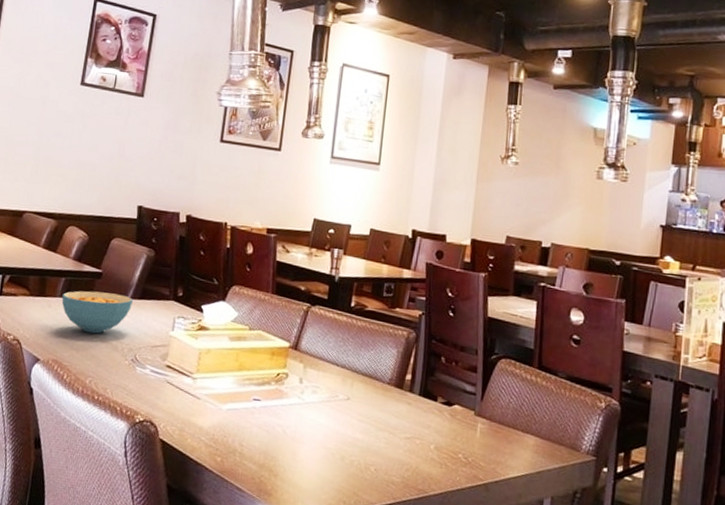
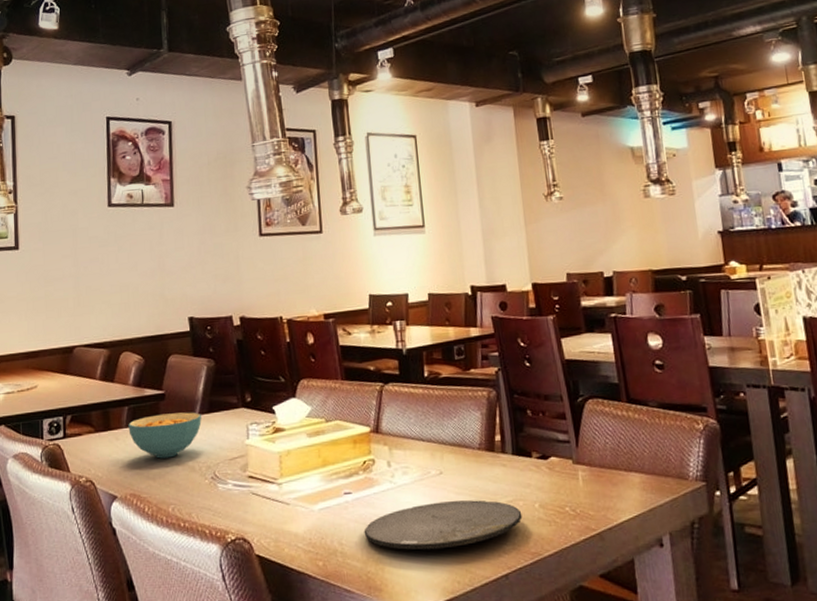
plate: none [264,424,417,470] -> present [364,500,523,550]

